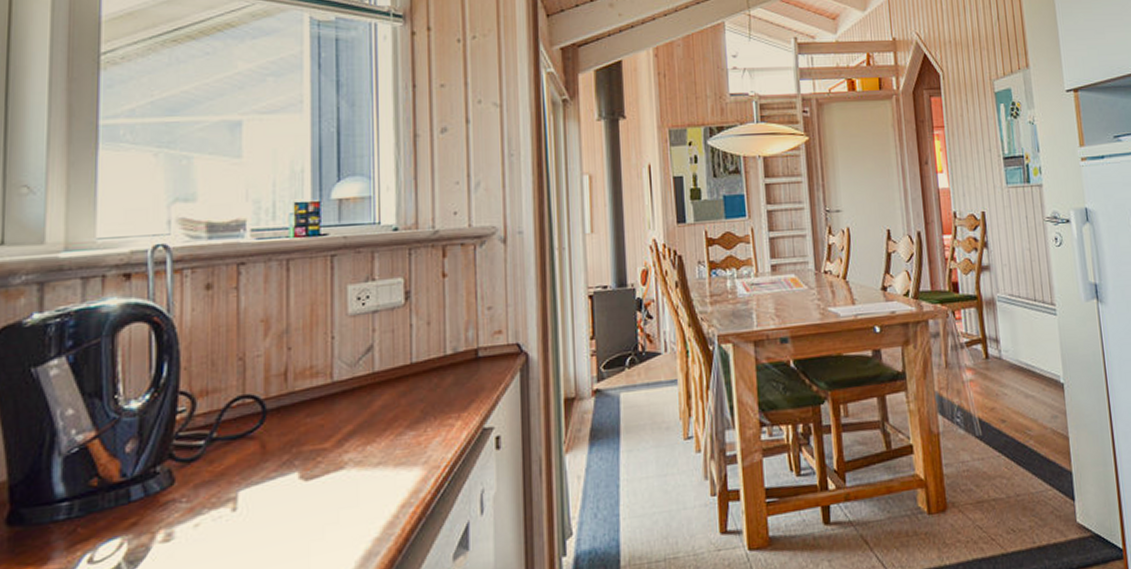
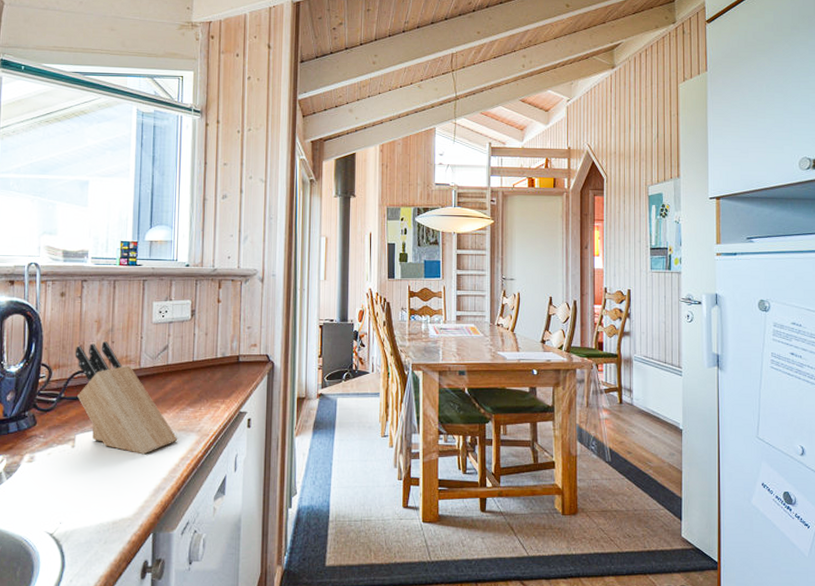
knife block: none [231,348,395,508] -> present [75,341,178,455]

